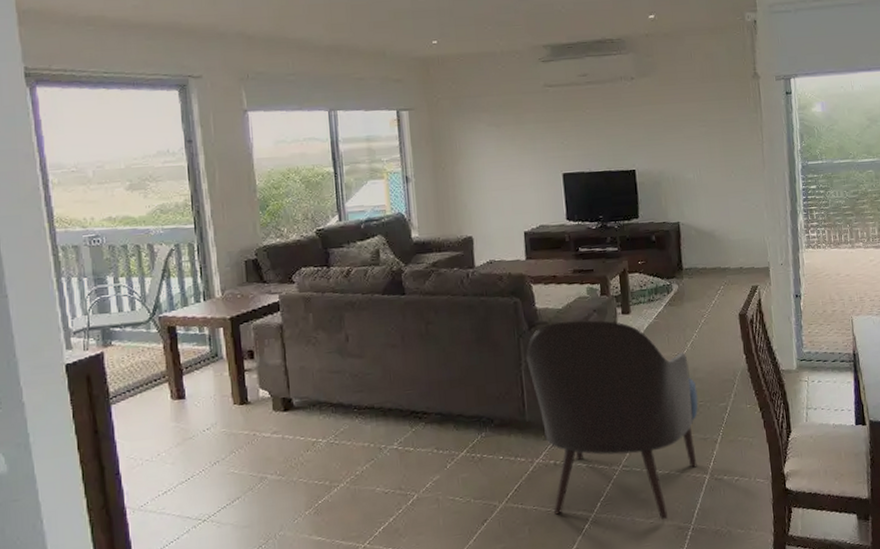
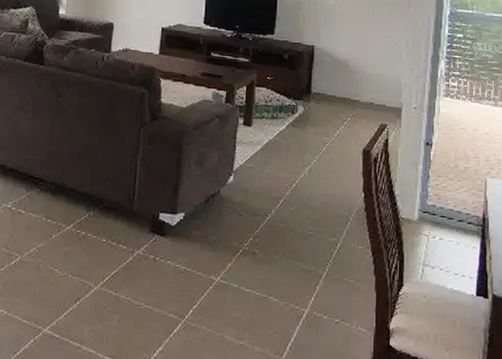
armchair: present [526,320,699,520] -> none [144,120,309,346]

